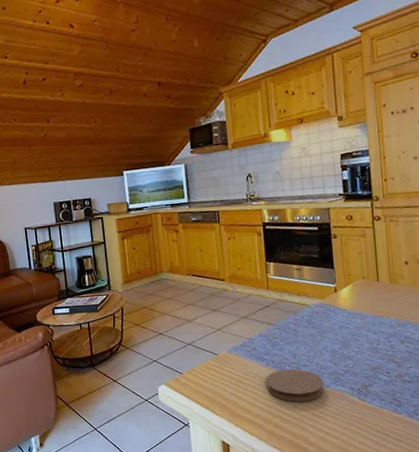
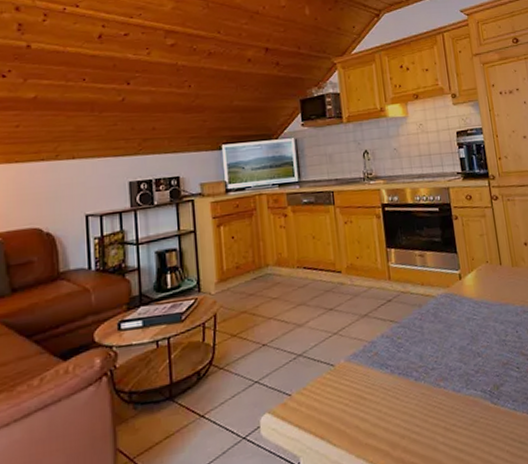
coaster: present [266,368,325,402] -> none [391,374,456,416]

